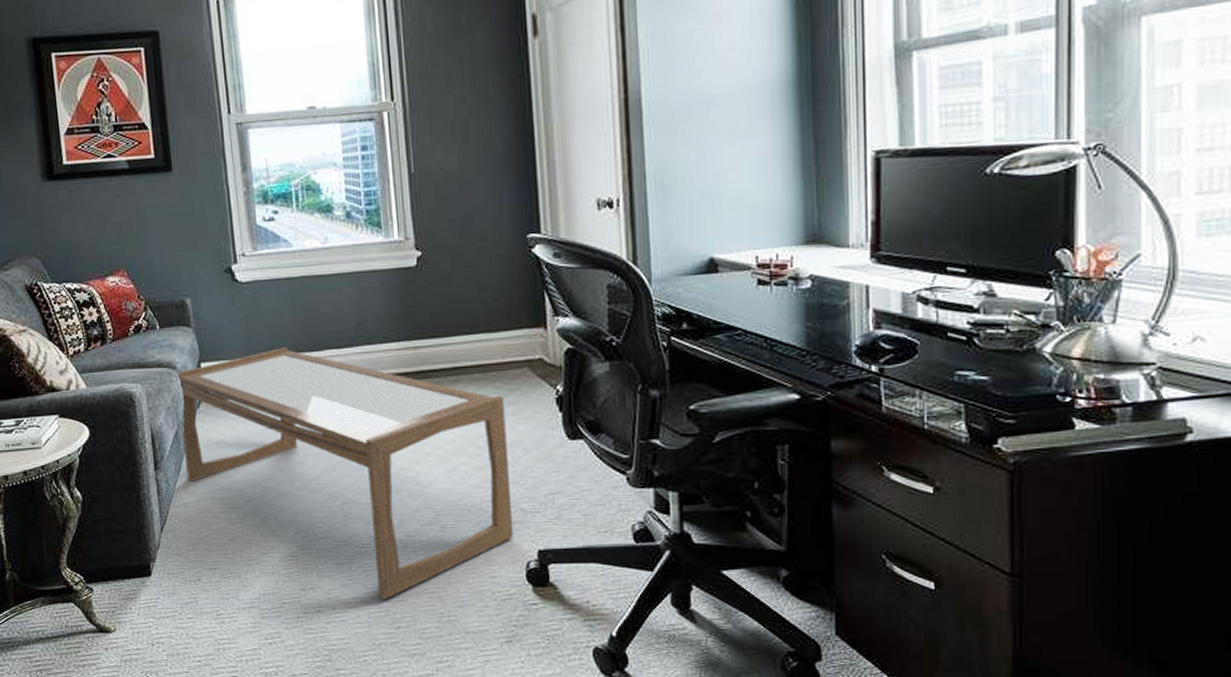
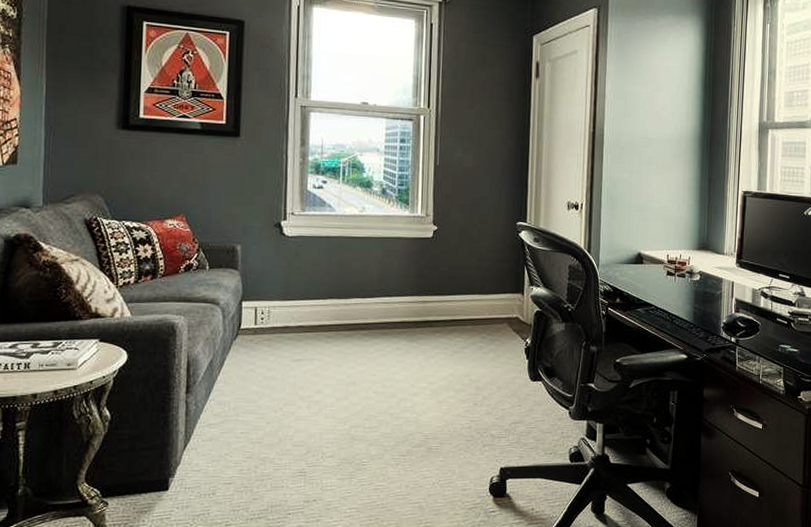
coffee table: present [175,347,514,600] -> none [215,293,487,510]

